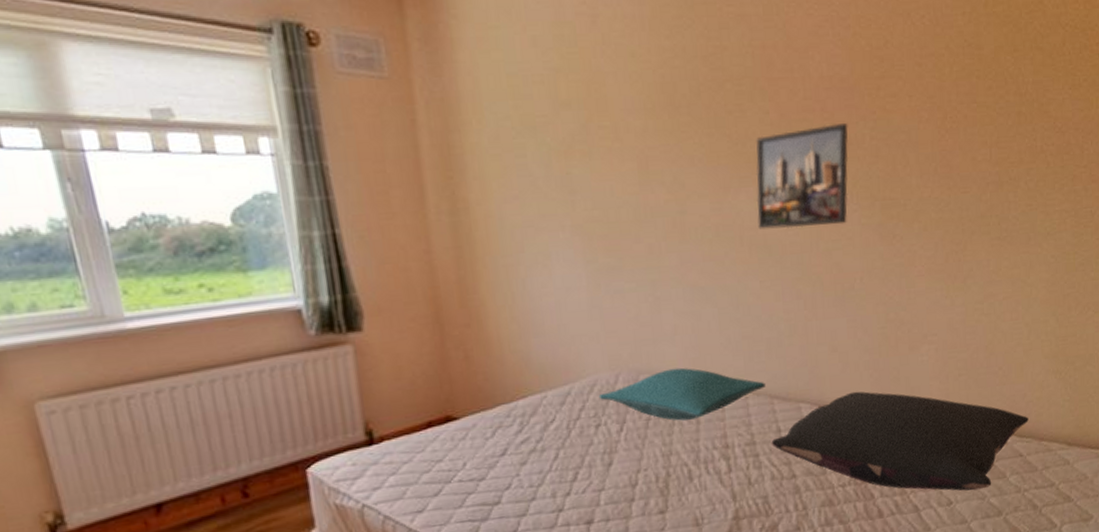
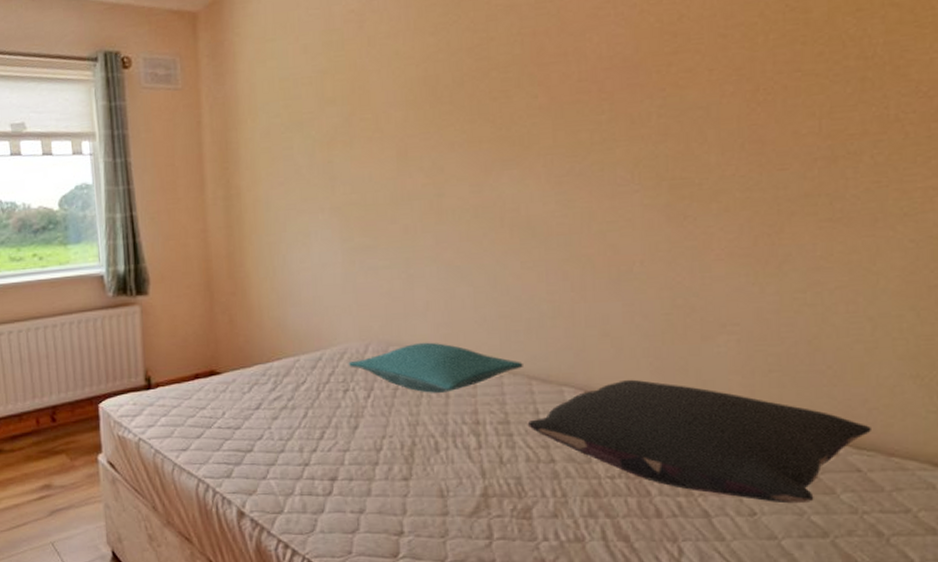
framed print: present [756,122,849,230] -> none [520,101,631,211]

